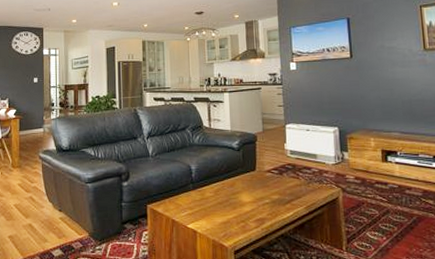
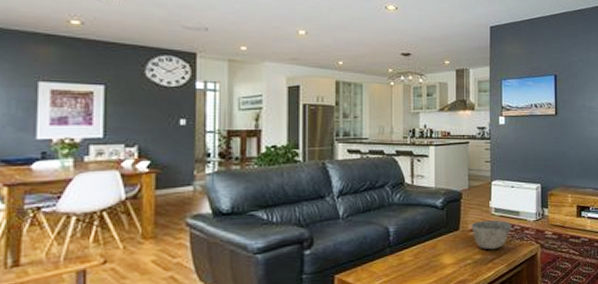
bowl: none [267,162,309,191] -> present [471,220,512,250]

